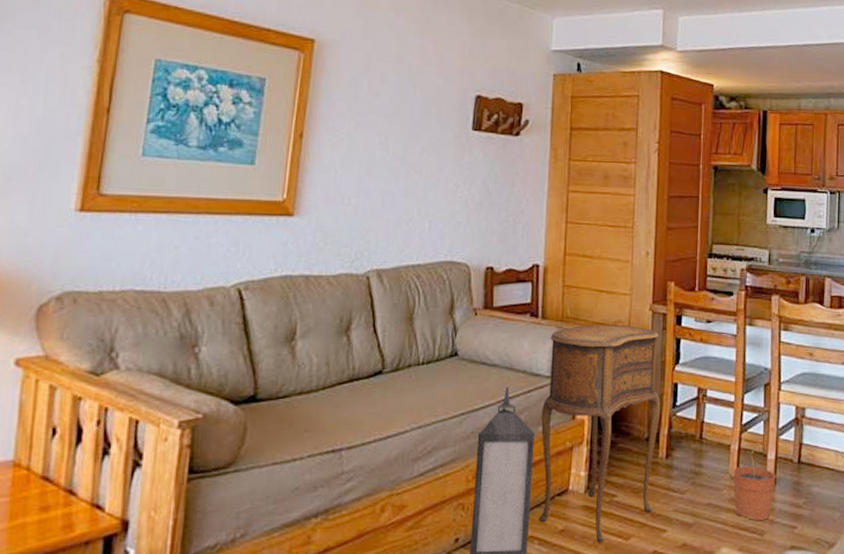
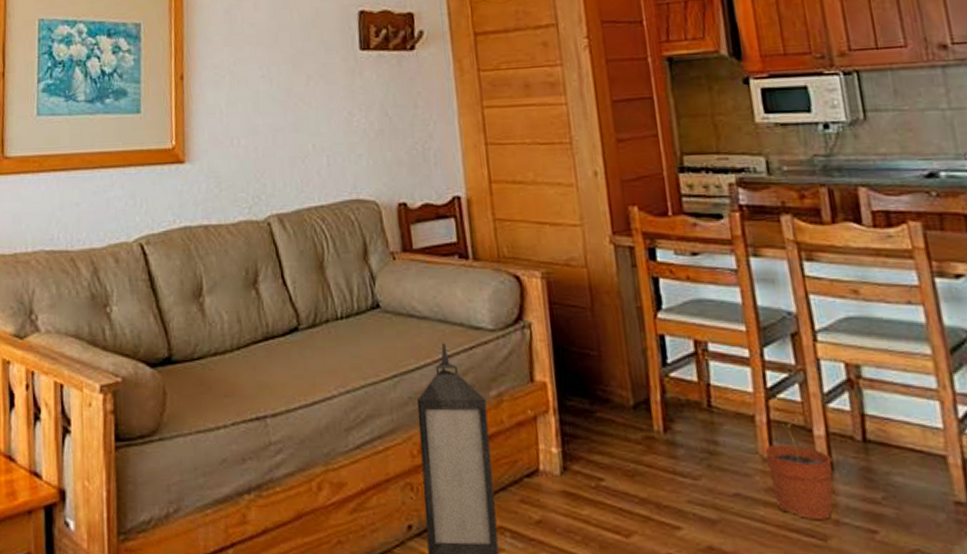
side table: present [538,325,661,544] -> none [487,264,657,541]

